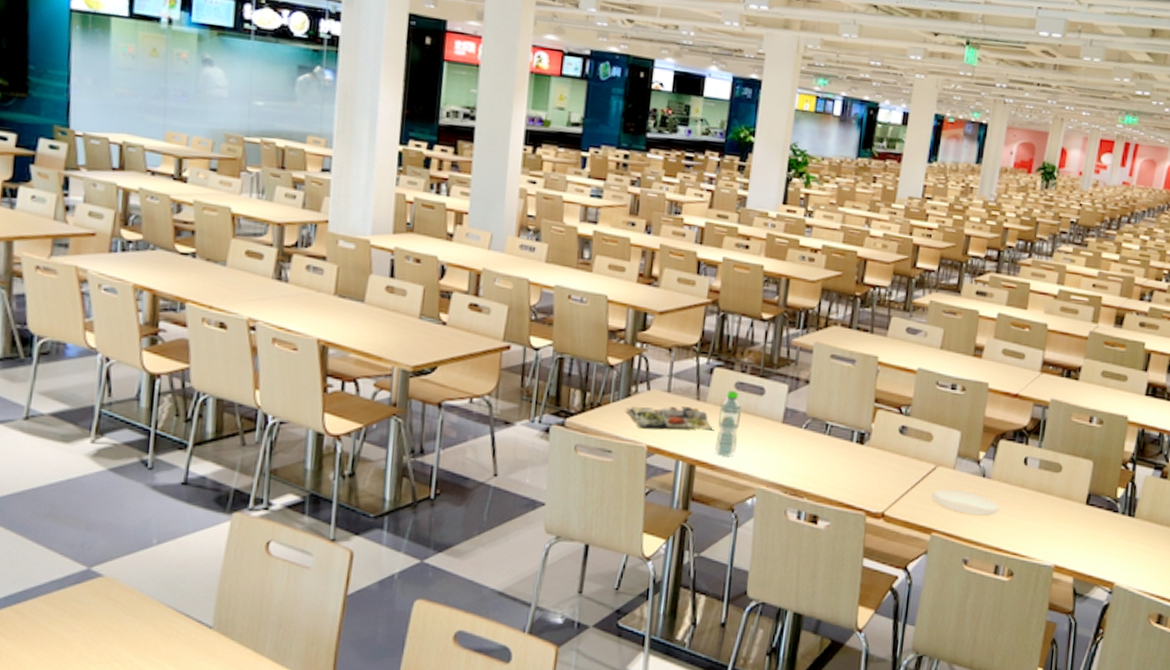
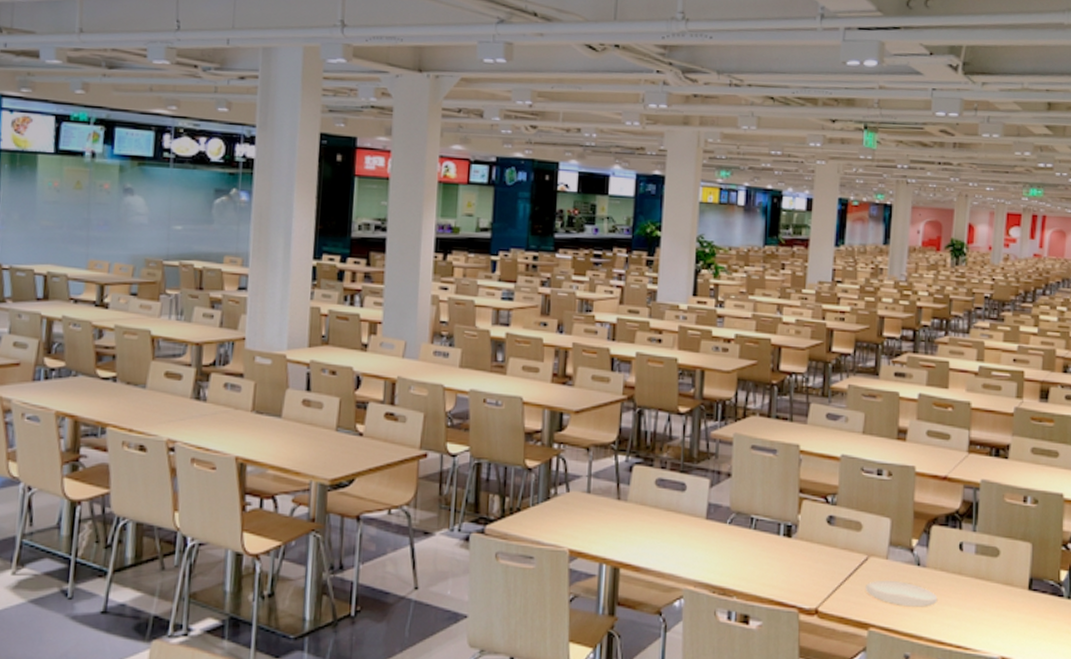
food tray: present [625,405,714,431] -> none [545,507,637,532]
water bottle: present [715,391,742,457] -> none [639,488,664,557]

